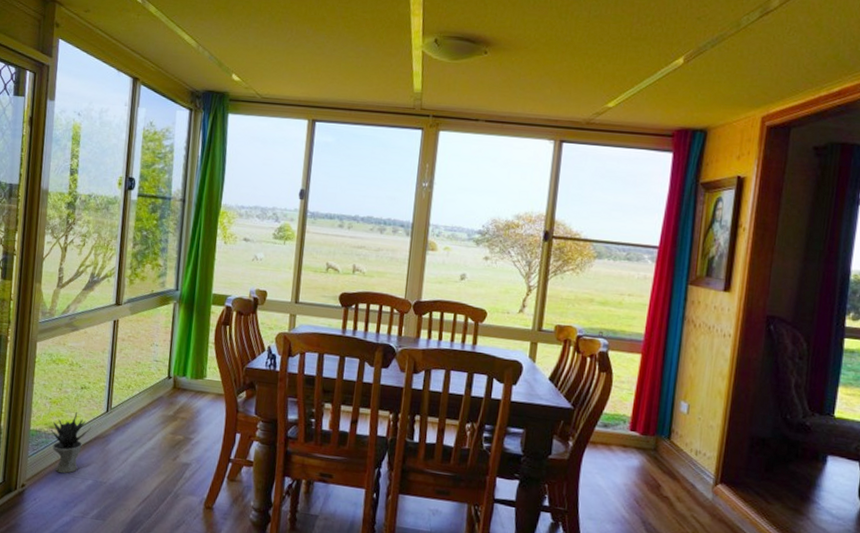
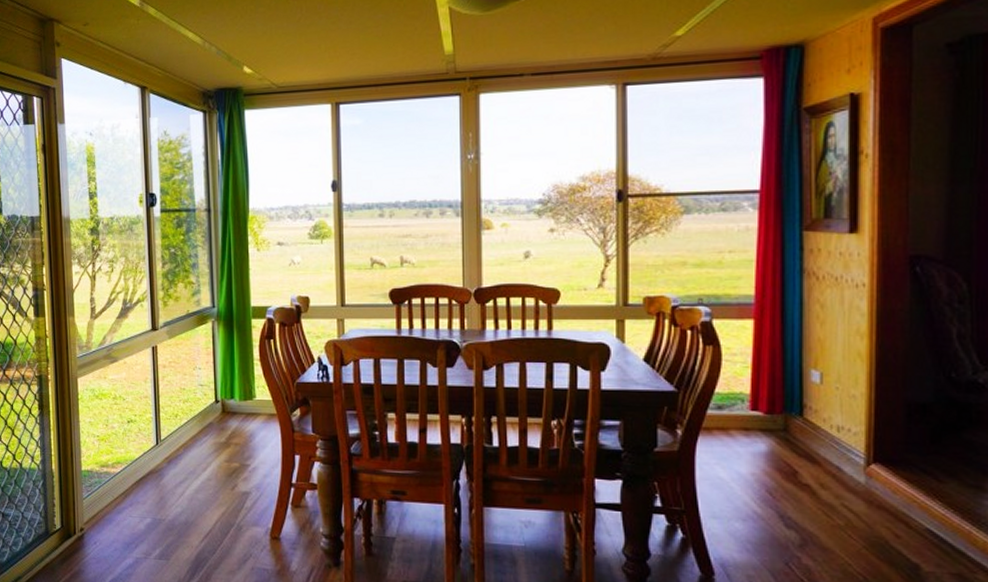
potted plant: present [51,412,92,474] -> none [103,448,144,514]

